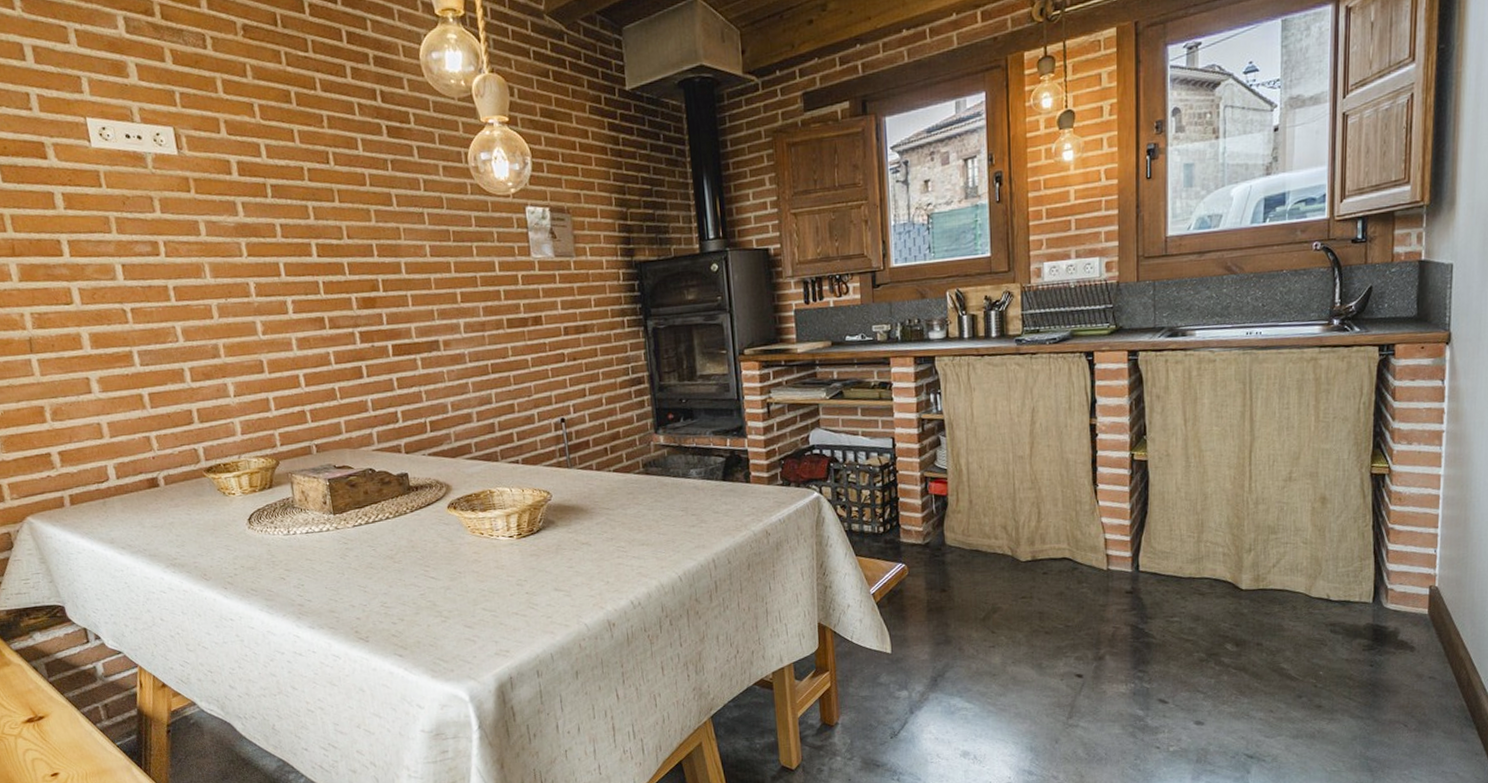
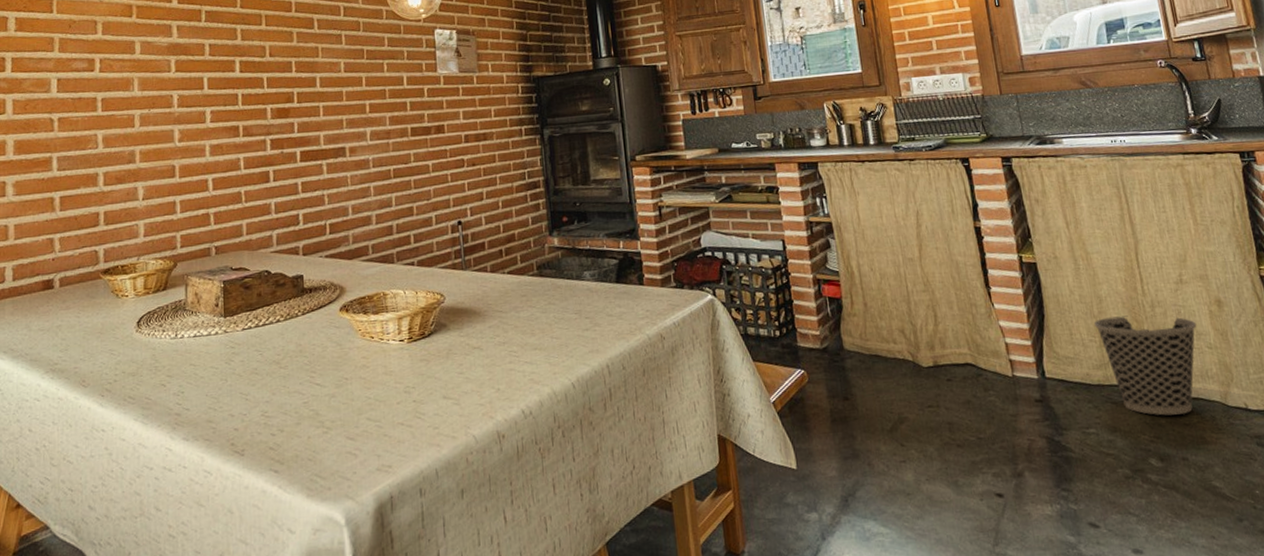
wastebasket: none [1196,512,1297,606] -> present [1094,315,1197,416]

